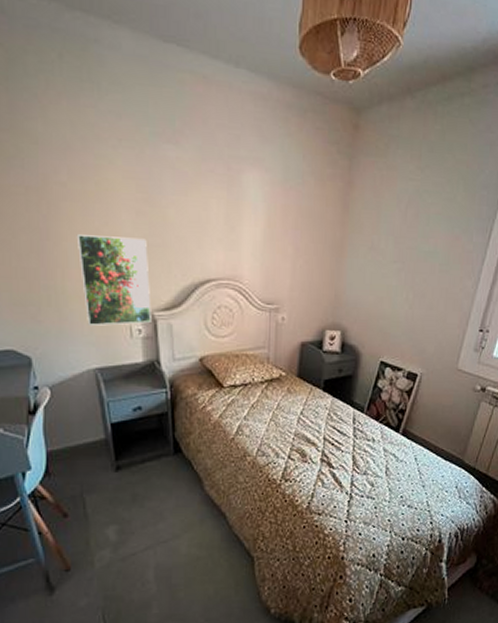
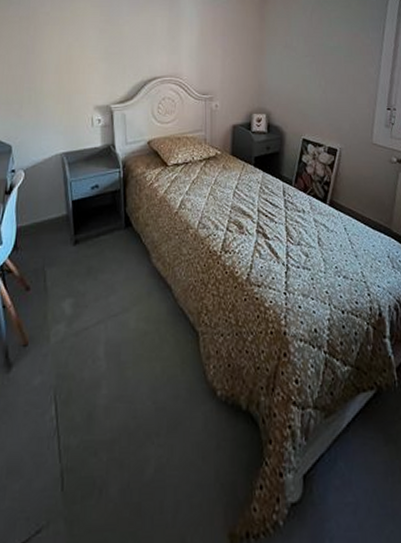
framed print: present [76,234,151,326] -> none [54,49,109,117]

